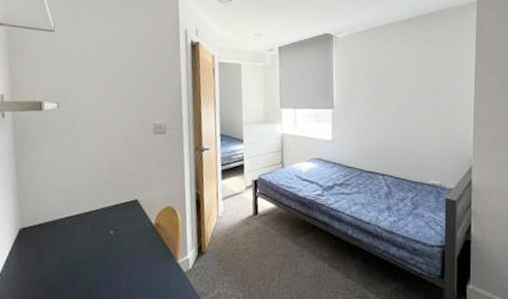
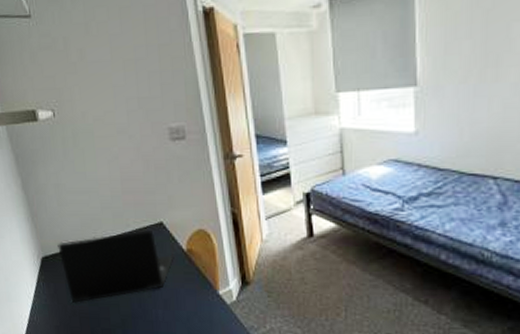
laptop: none [37,205,143,273] -> present [57,229,174,303]

